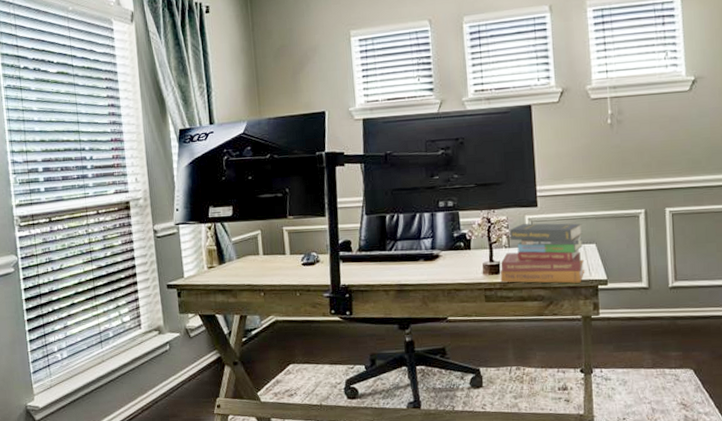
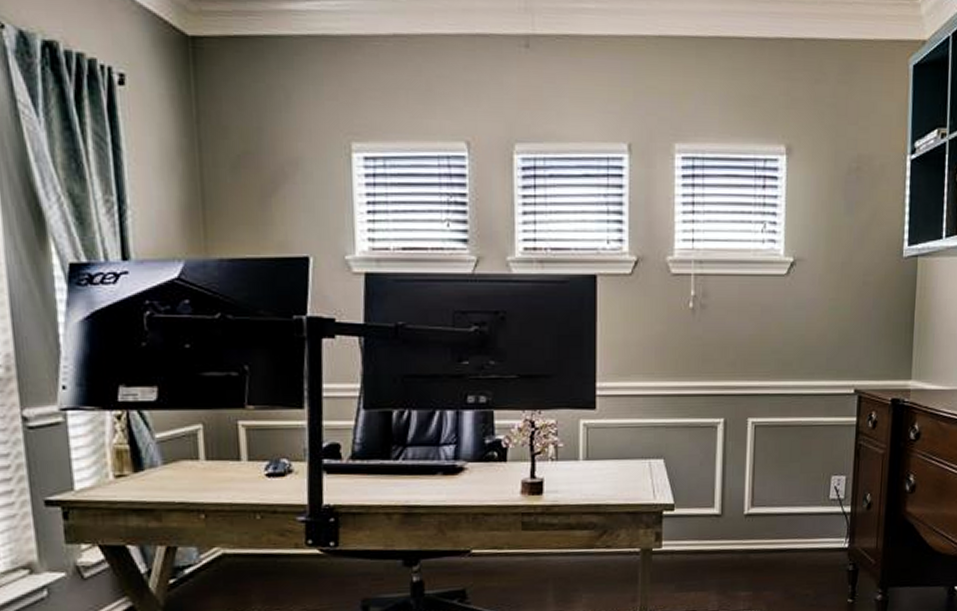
books: present [500,223,585,284] -> none [543,430,649,508]

